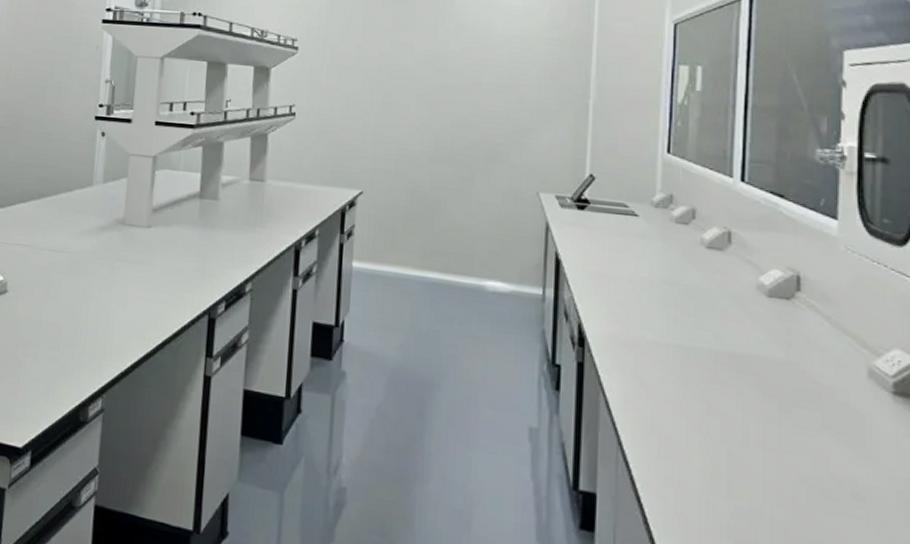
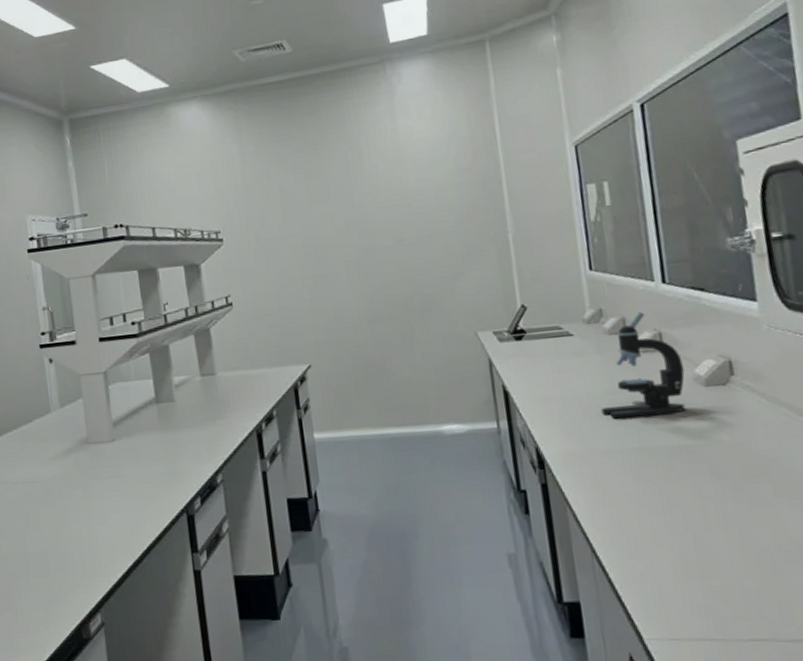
microscope: none [654,205,748,319] -> present [601,311,685,419]

